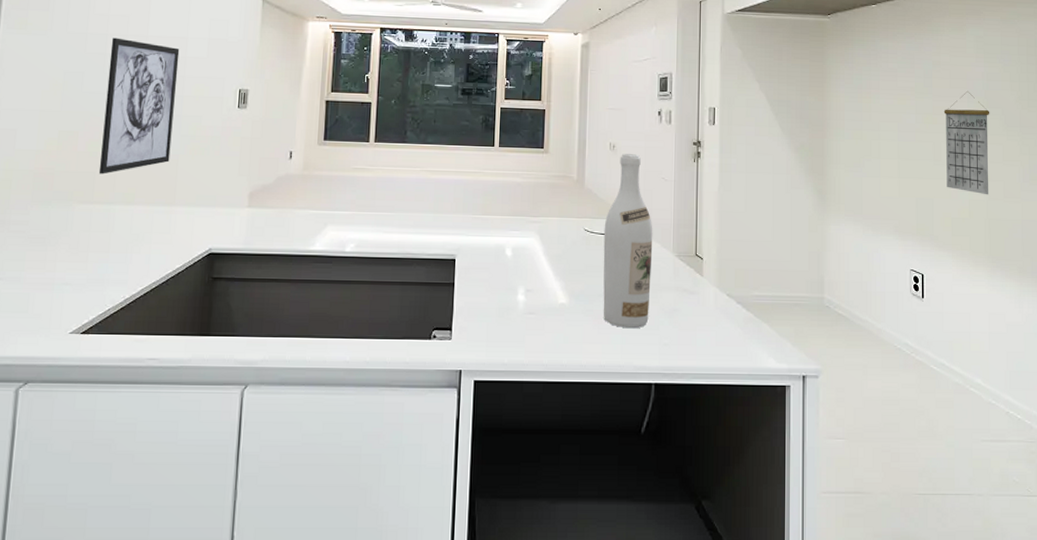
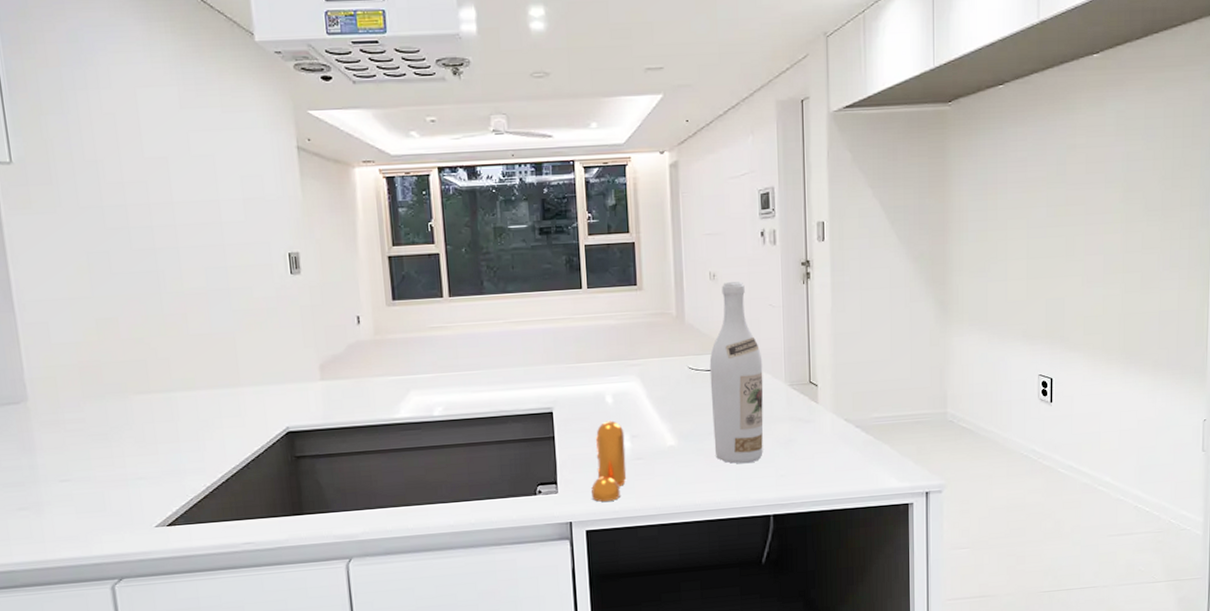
wall art: present [98,37,180,174] -> none [132,208,226,361]
pepper shaker: none [482,273,520,353] -> present [591,420,627,502]
calendar: present [943,90,990,195] -> none [1078,175,1130,289]

